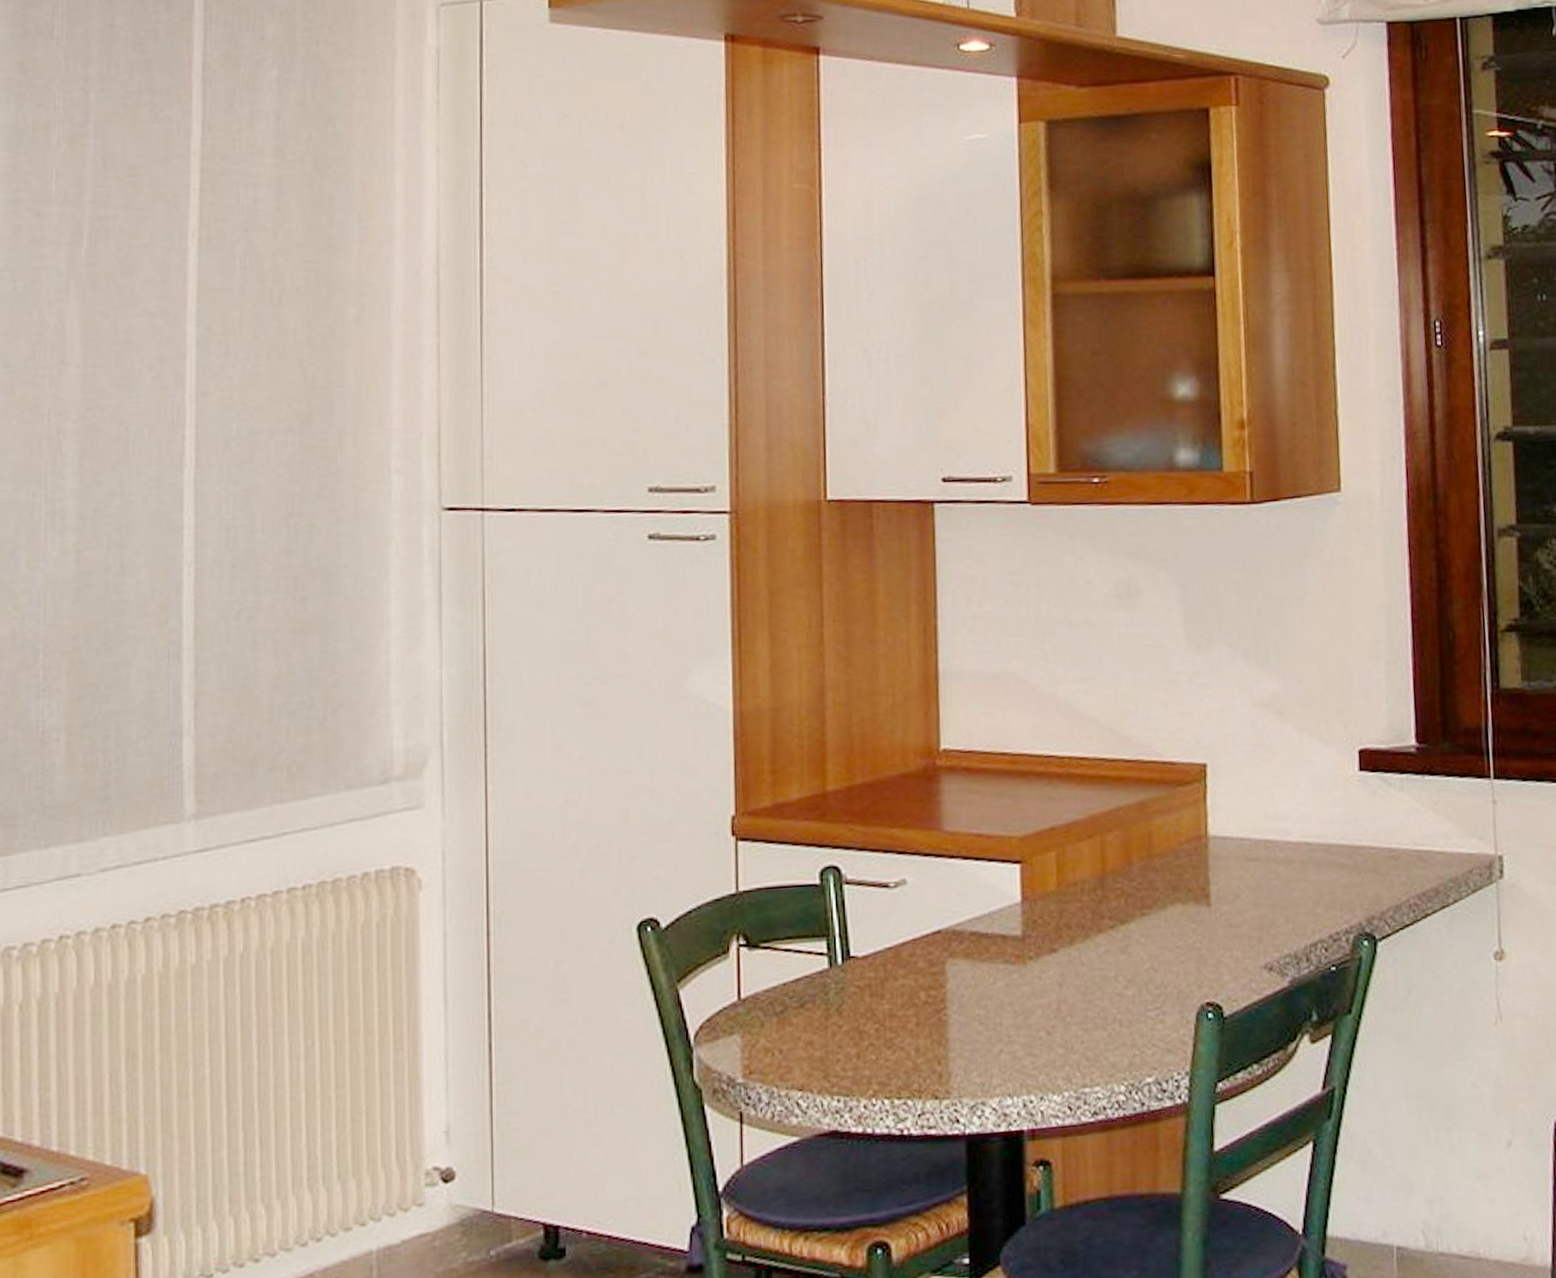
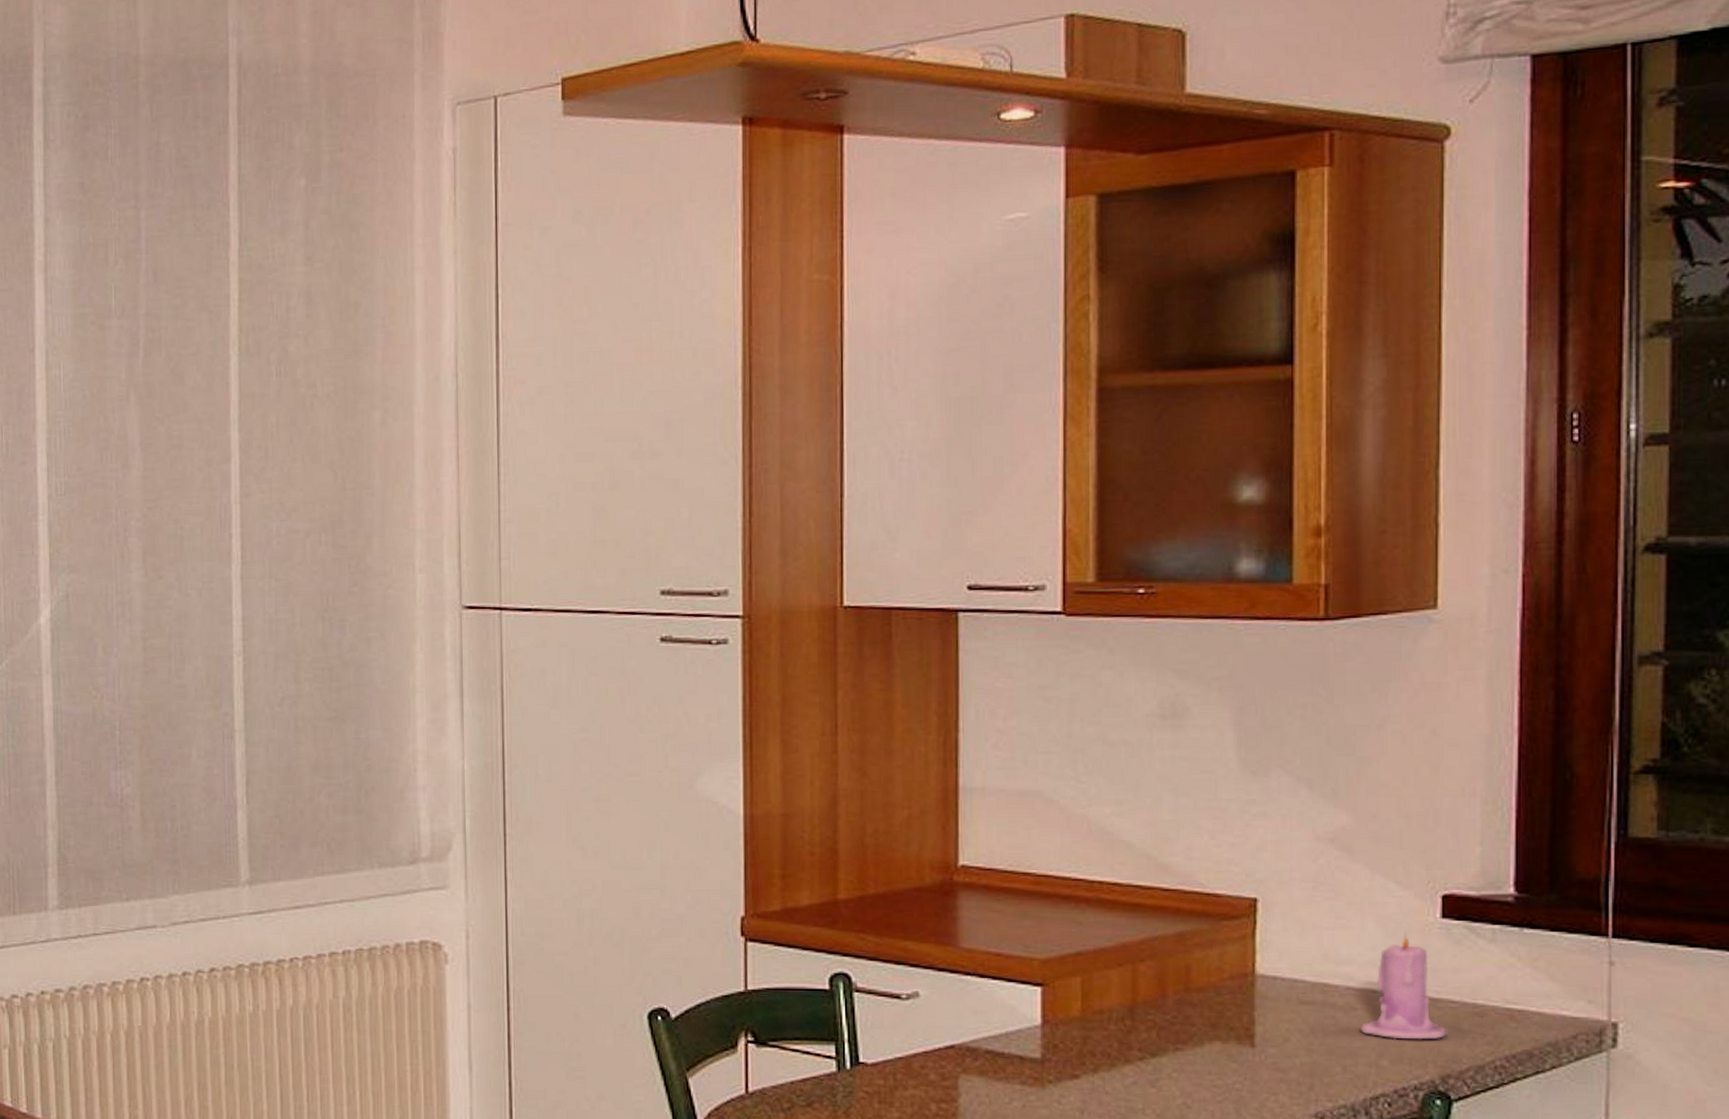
candle: none [1299,787,1370,888] -> present [1361,933,1447,1040]

